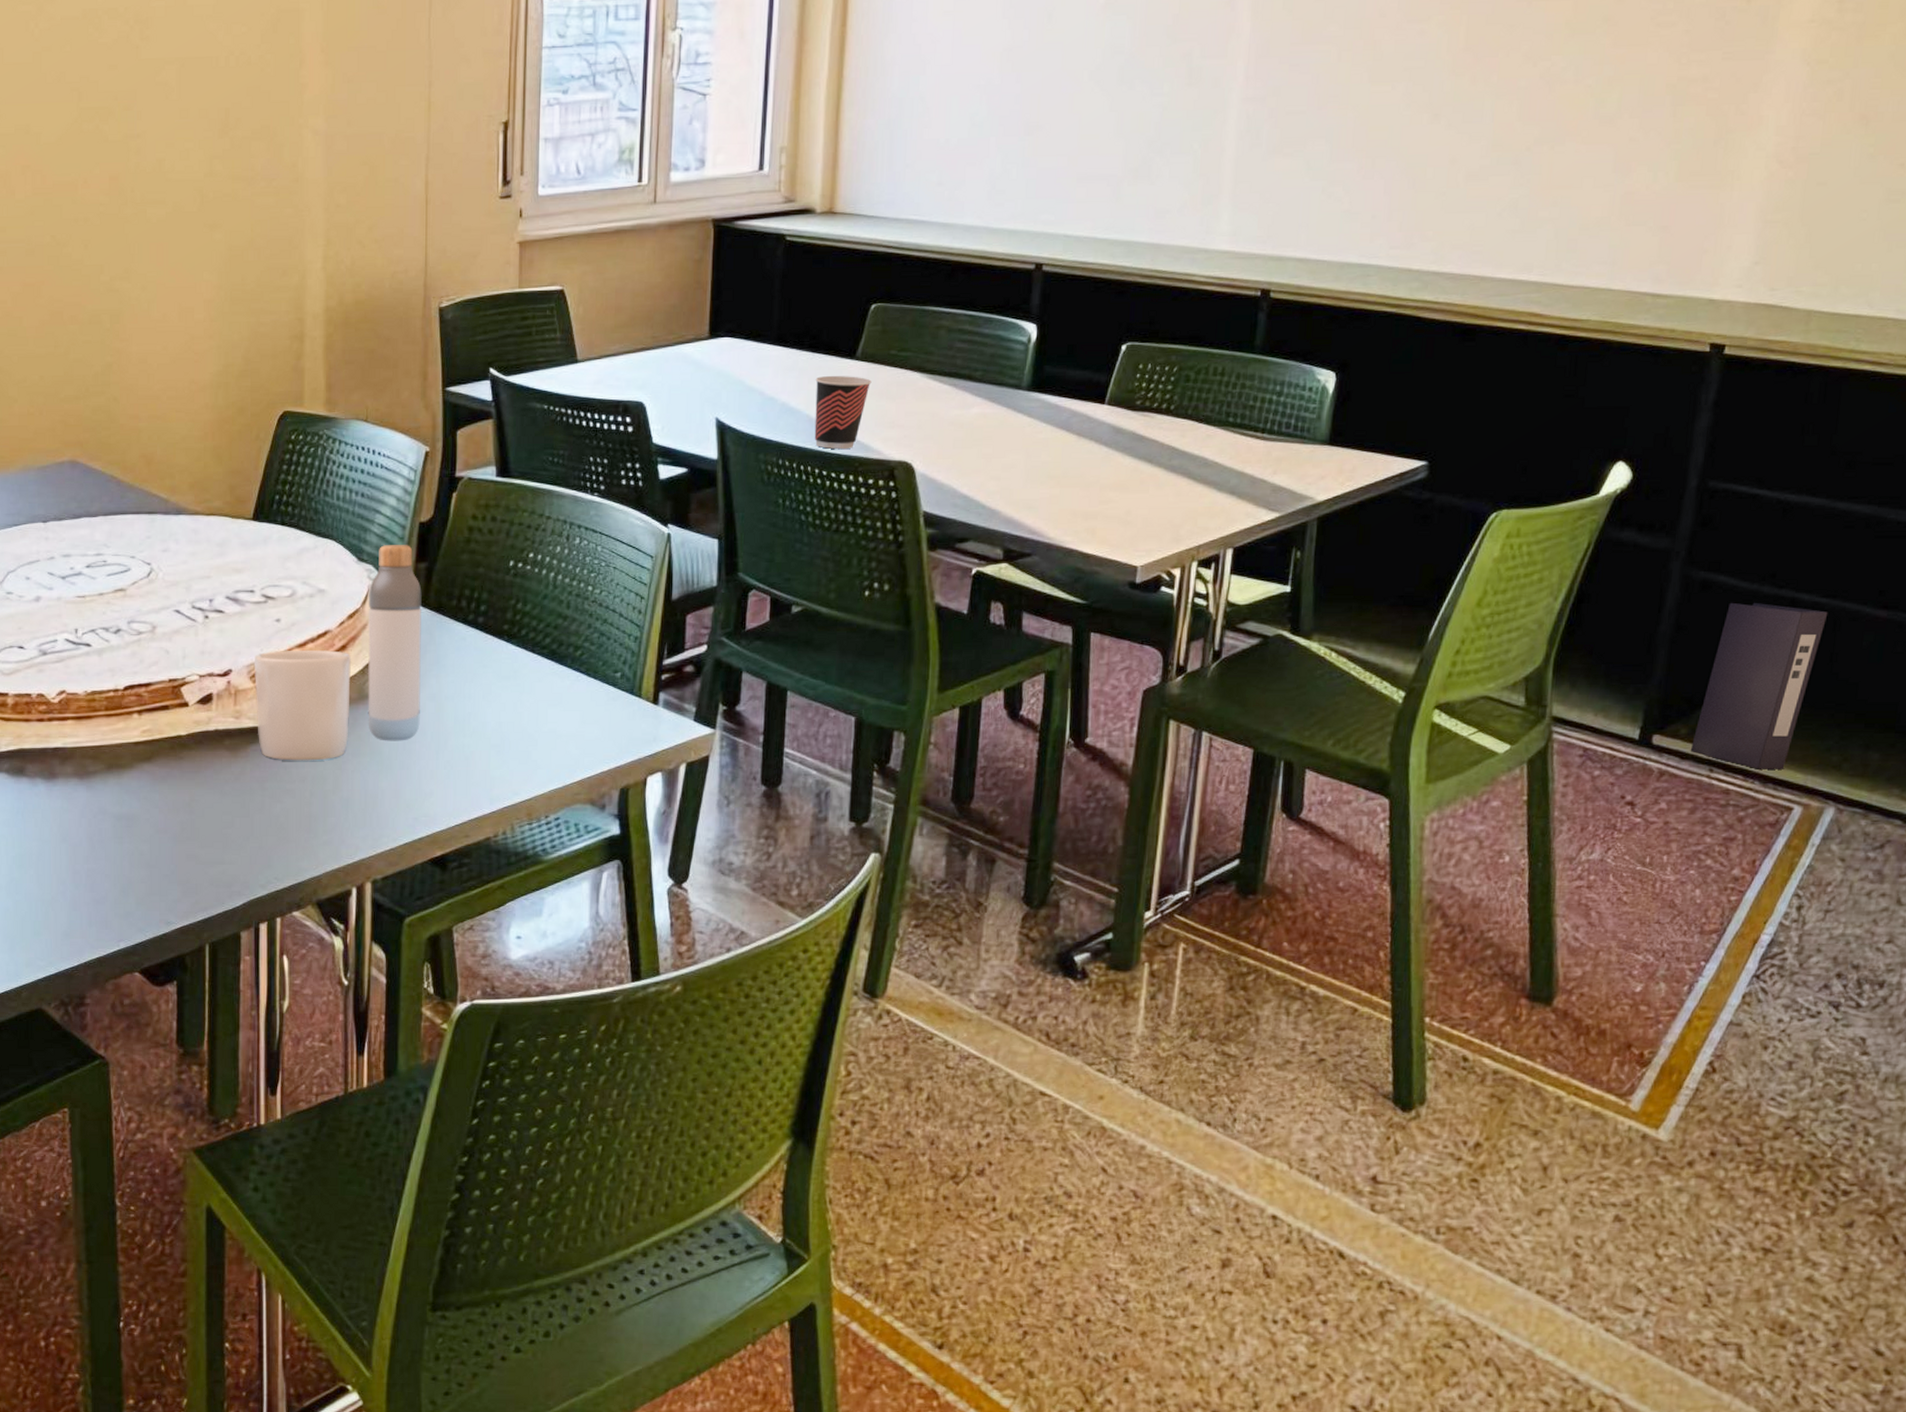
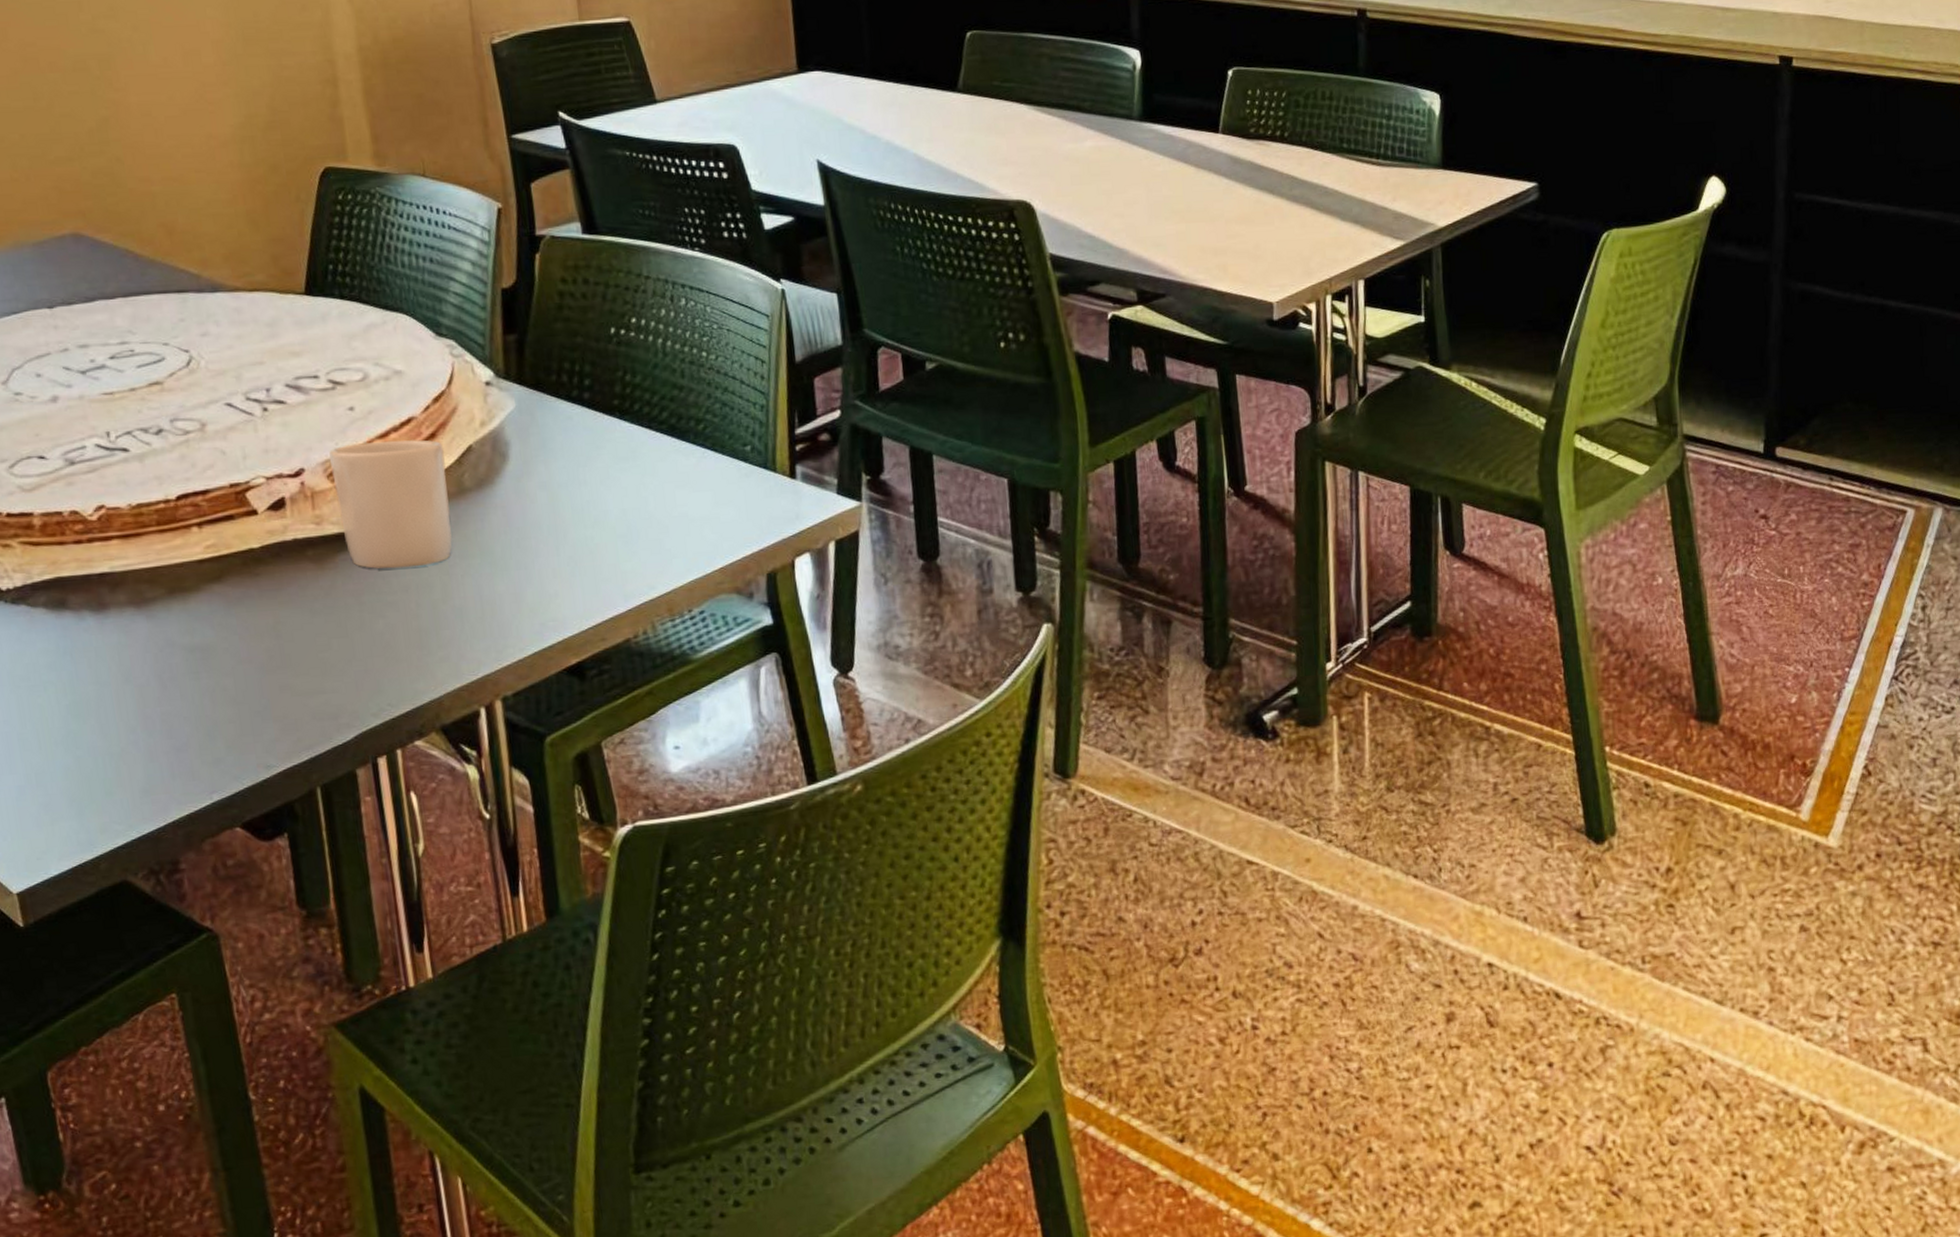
bottle: present [368,545,422,741] -> none [453,315,533,539]
cup: present [814,375,872,450] -> none [918,109,978,191]
binder: present [1690,602,1828,769] -> none [1810,311,1914,475]

